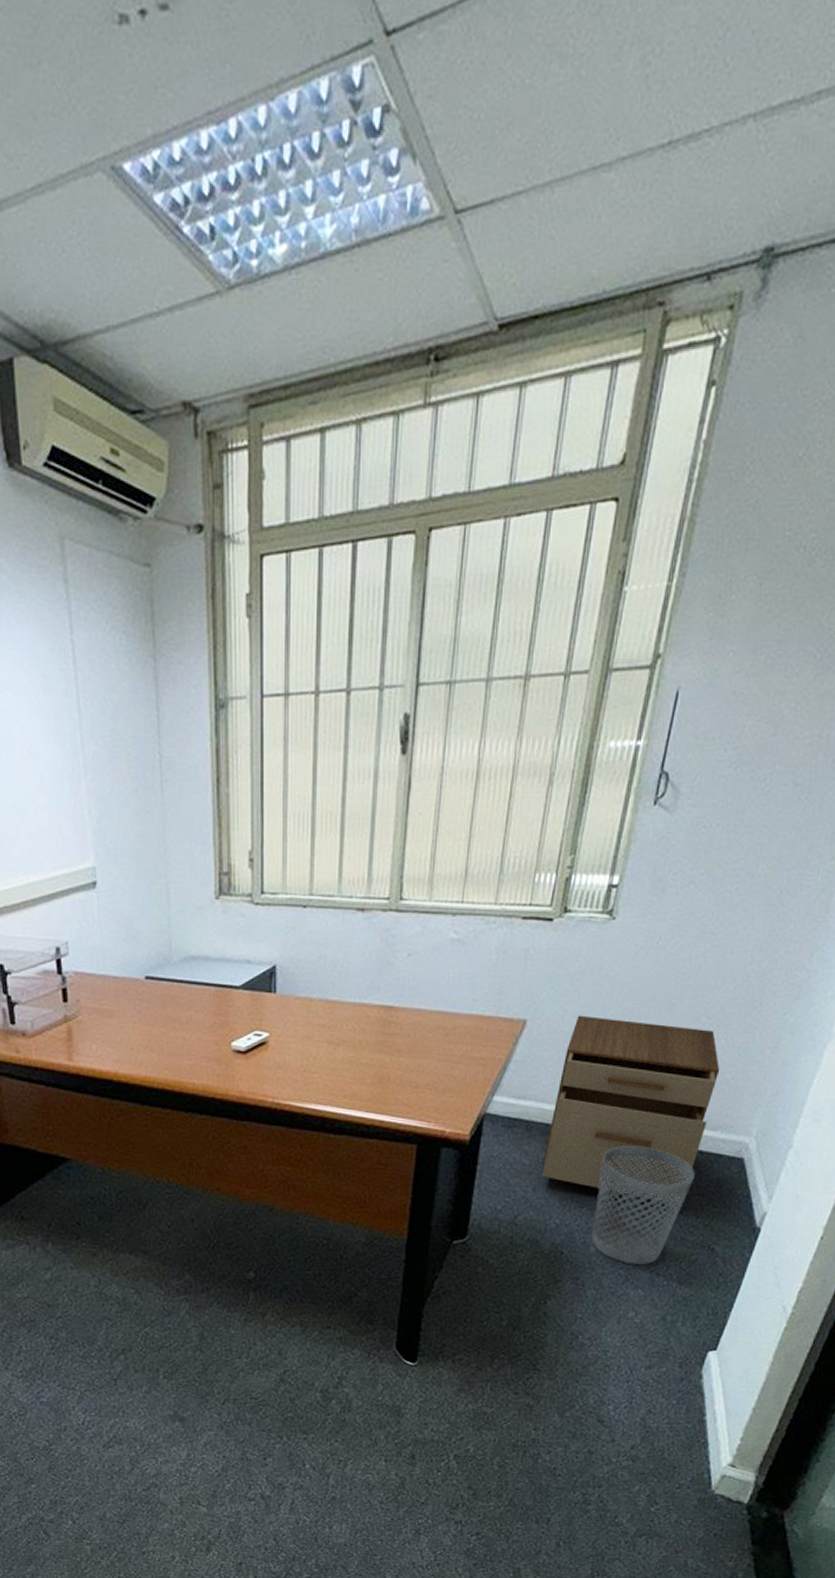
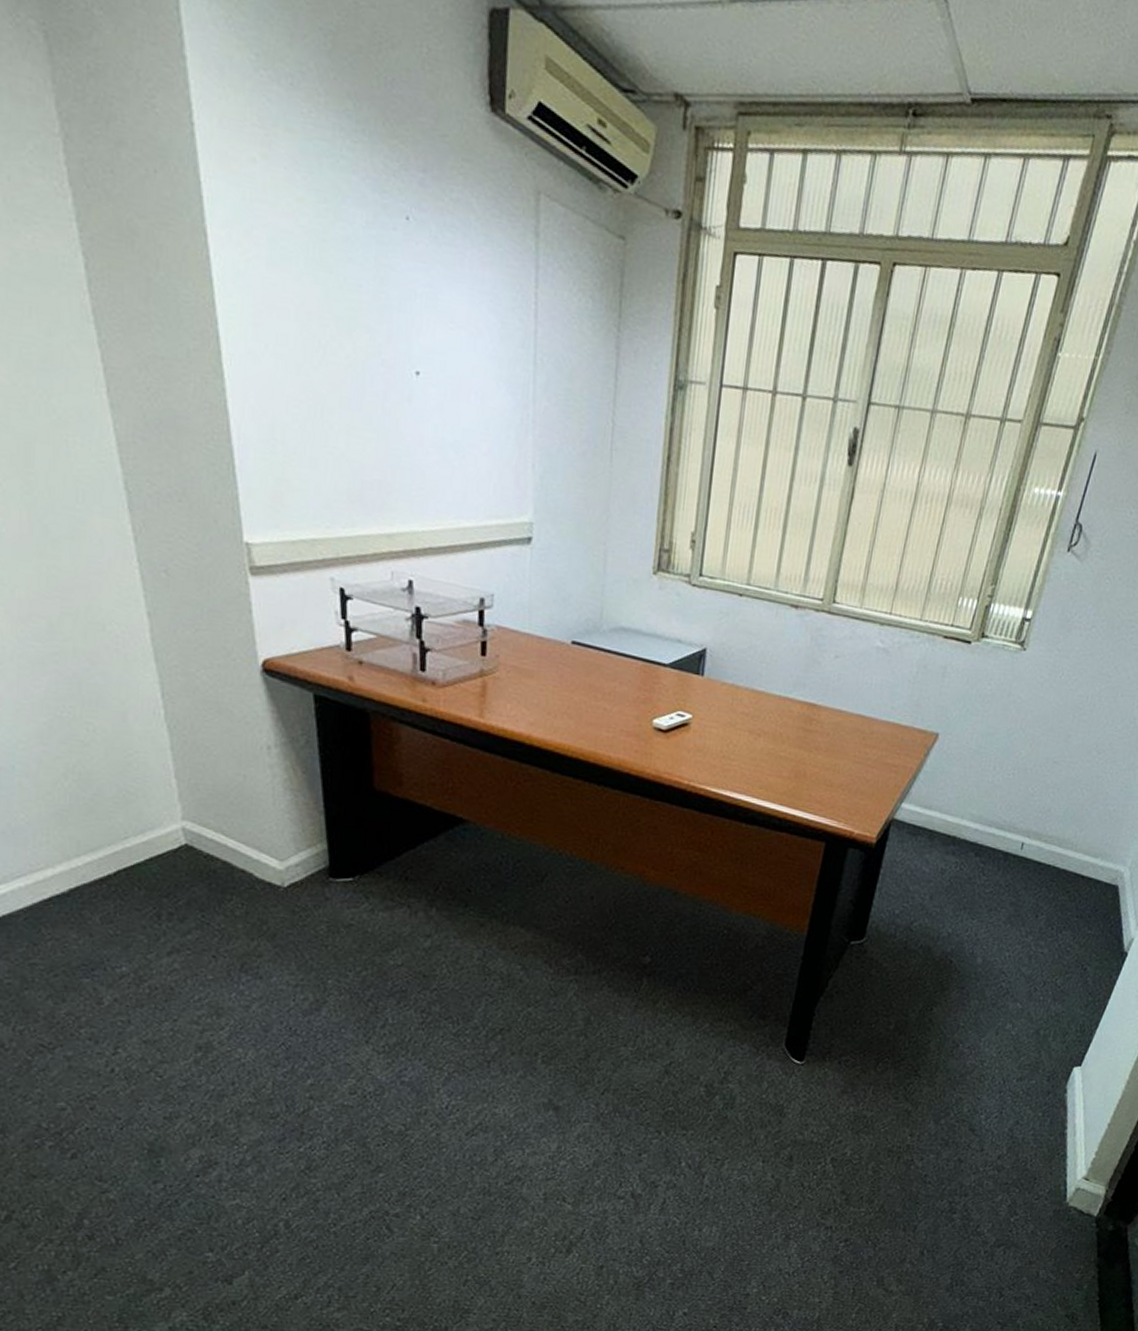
filing cabinet: present [542,1015,720,1202] -> none [939,735,1105,921]
wastebasket: present [591,1146,695,1264] -> none [979,864,1076,979]

